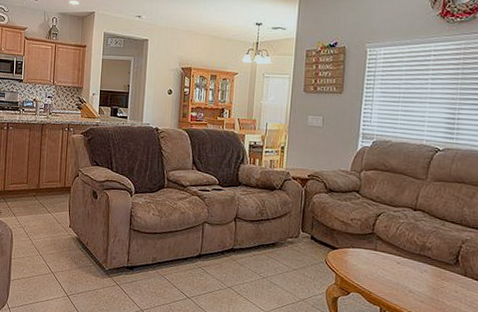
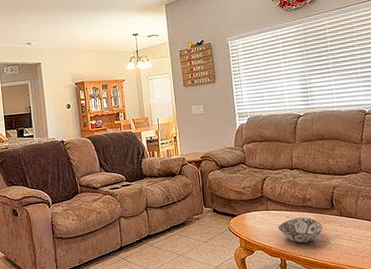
decorative bowl: none [383,266,440,297] -> present [277,217,323,243]

